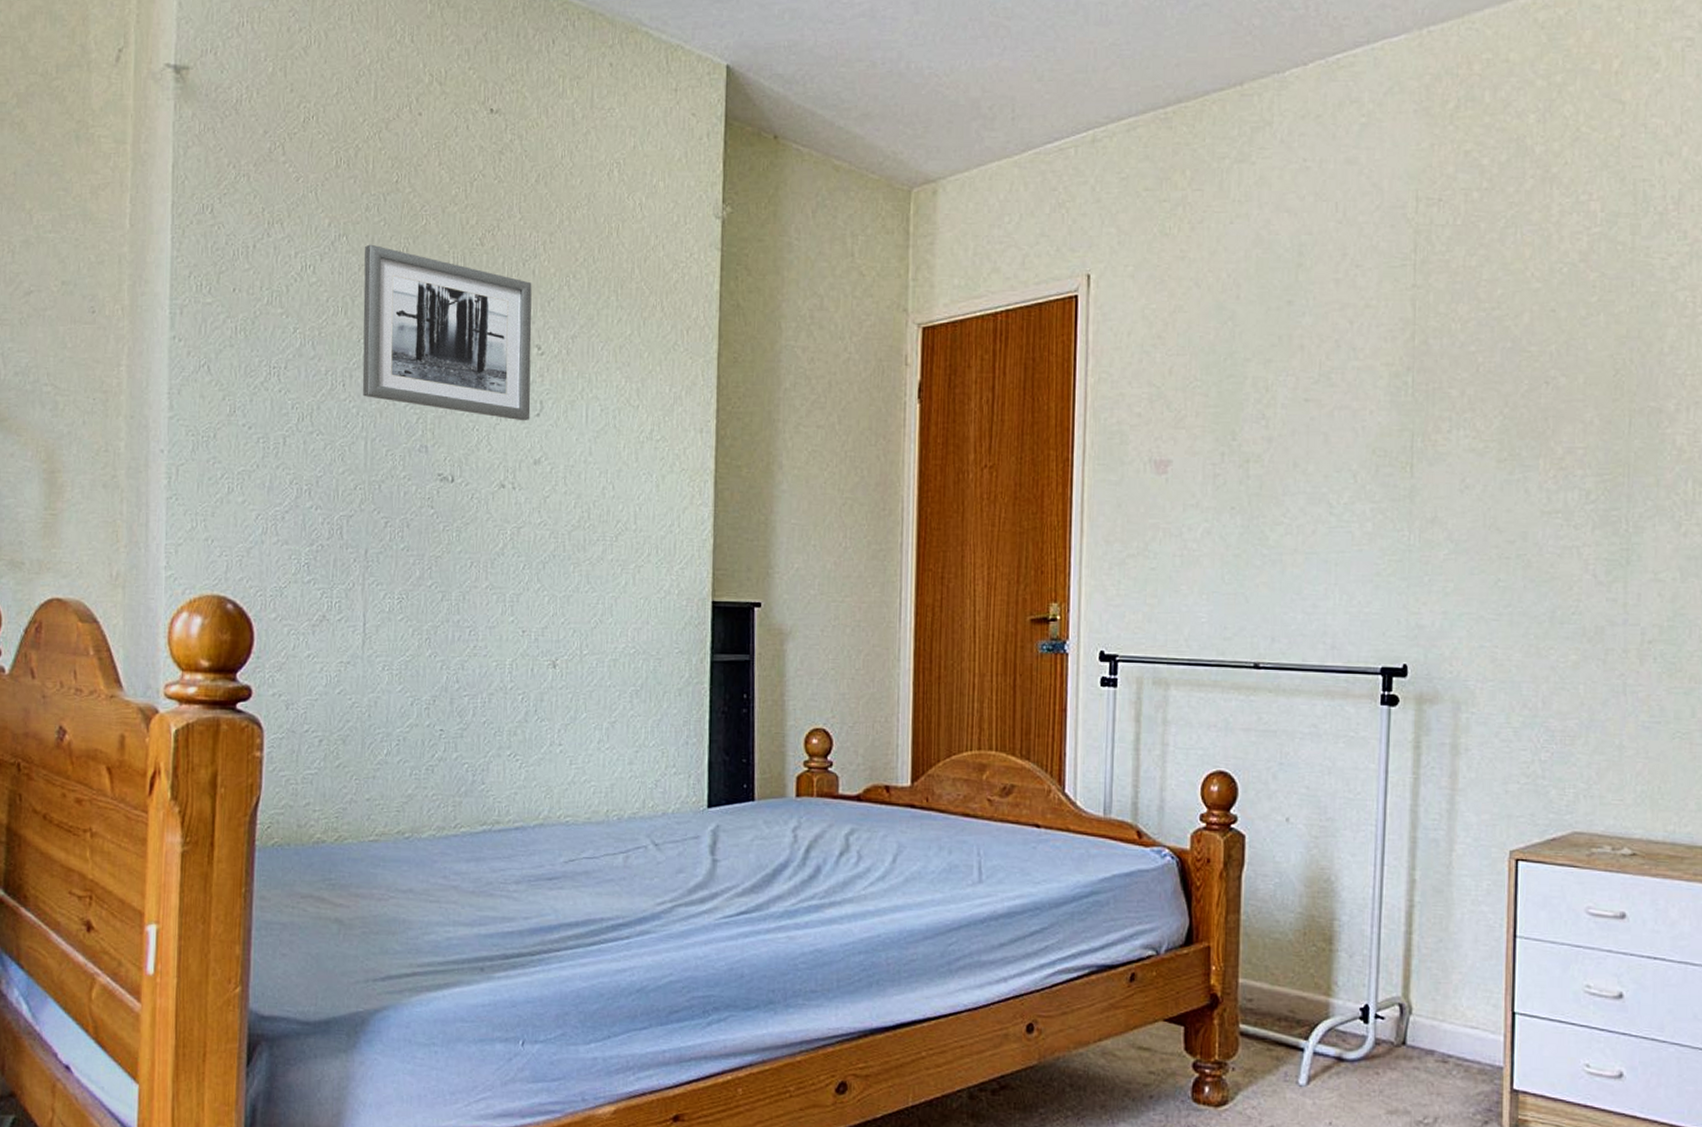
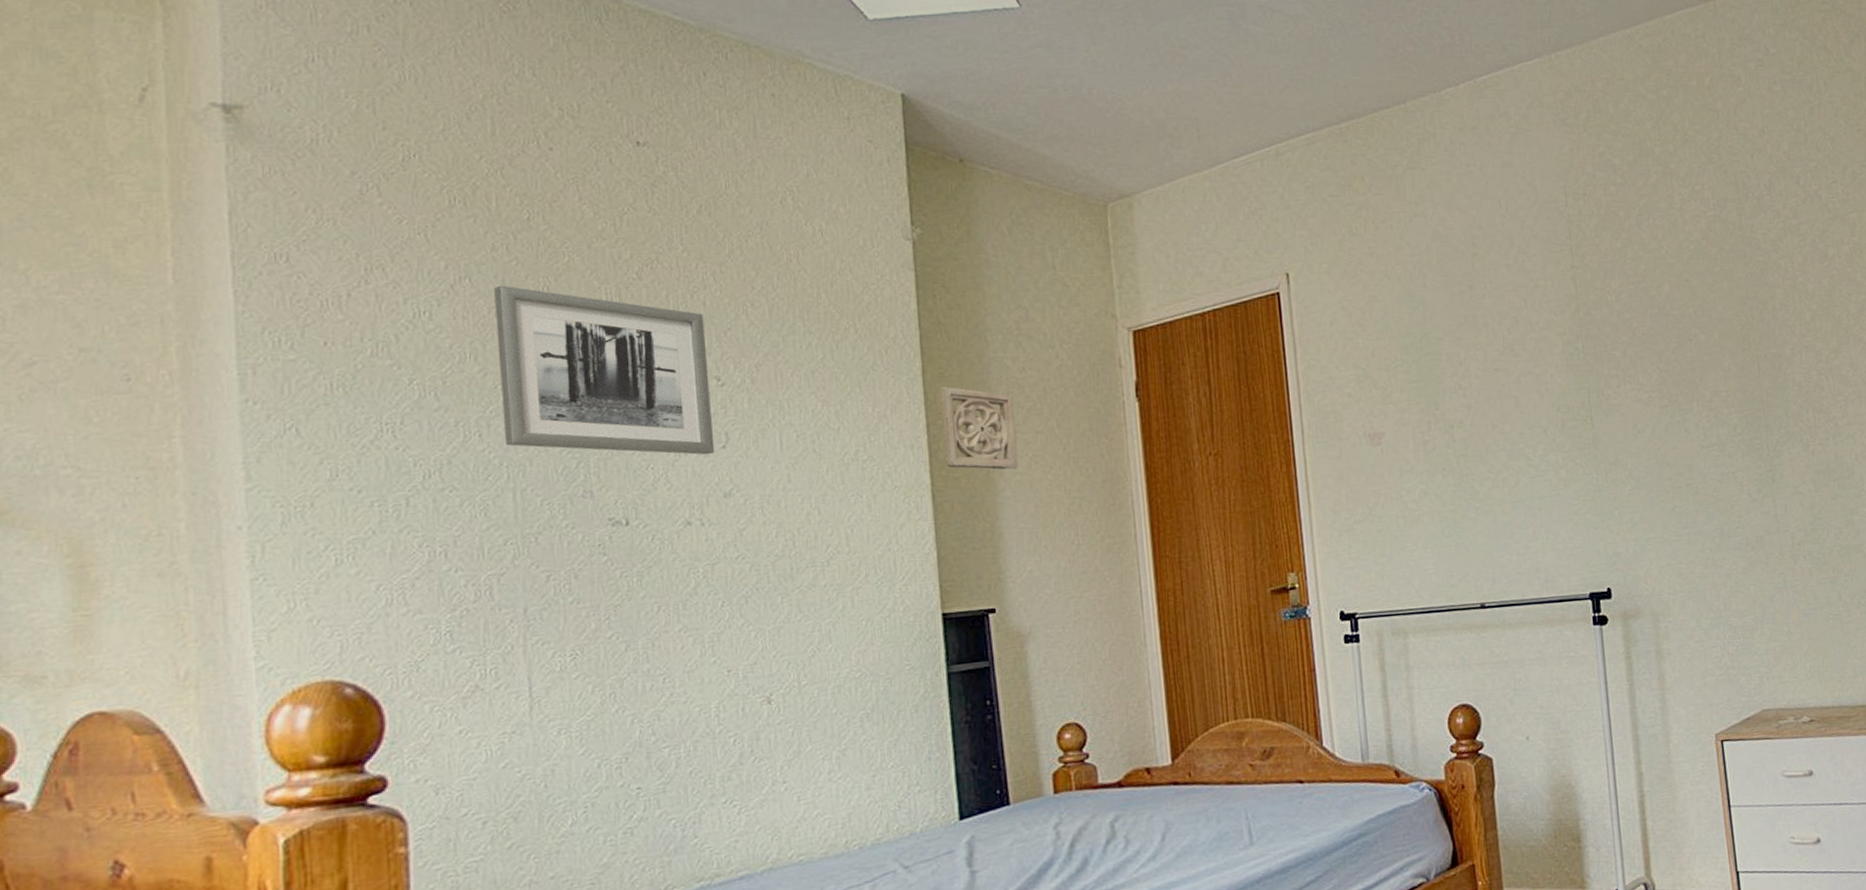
wall ornament: none [730,372,799,463] -> present [939,386,1019,470]

